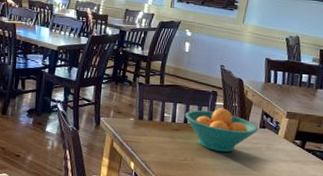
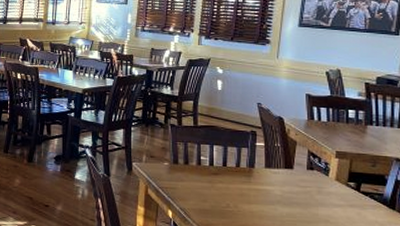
fruit bowl: present [184,108,258,152] -> none [223,149,305,197]

